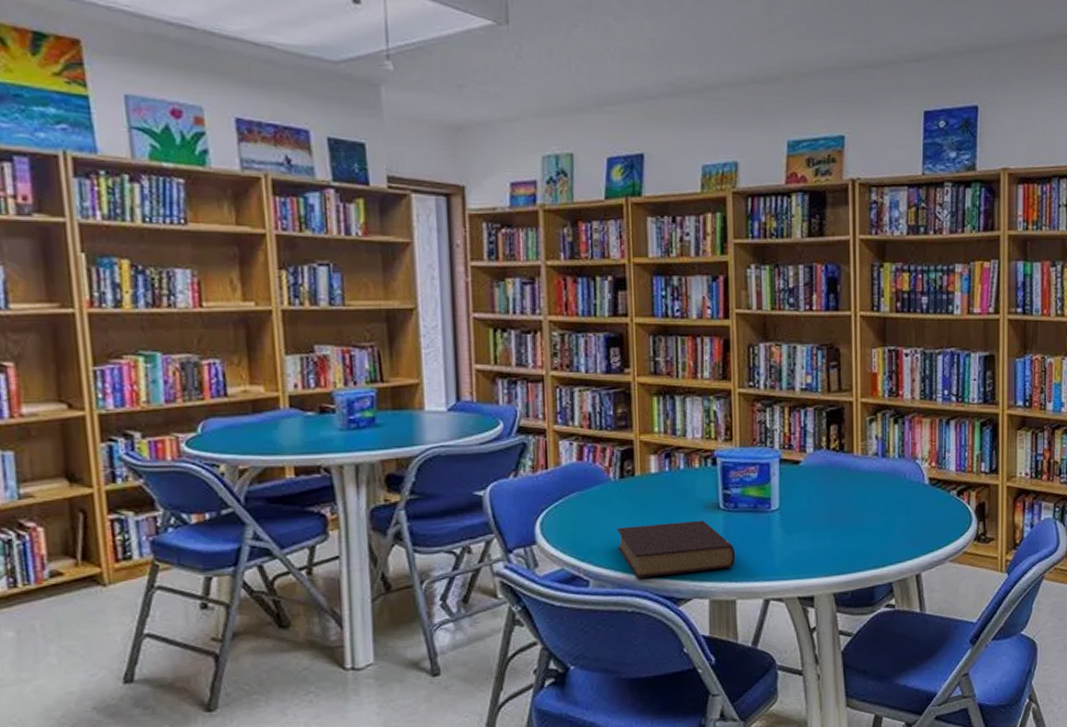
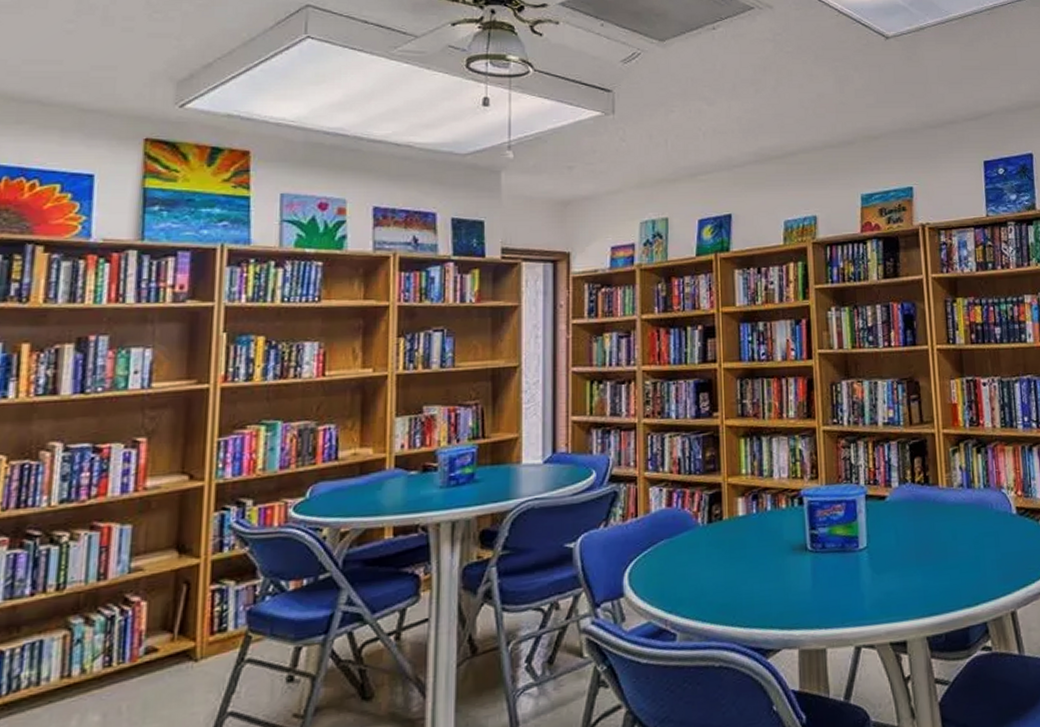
book: present [617,520,736,578] -> none [705,563,825,629]

